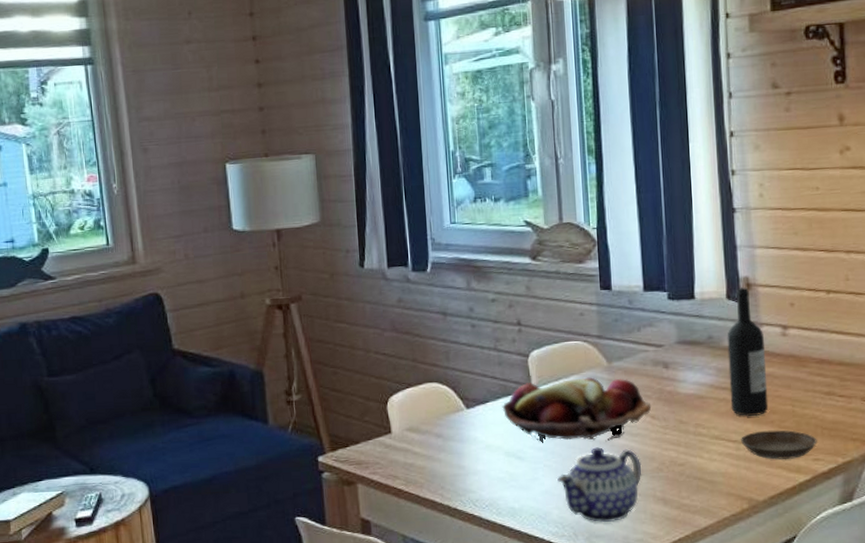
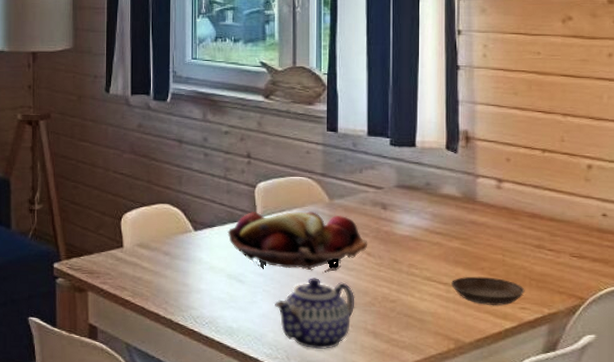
wine bottle: present [727,286,769,417] -> none [443,139,480,262]

